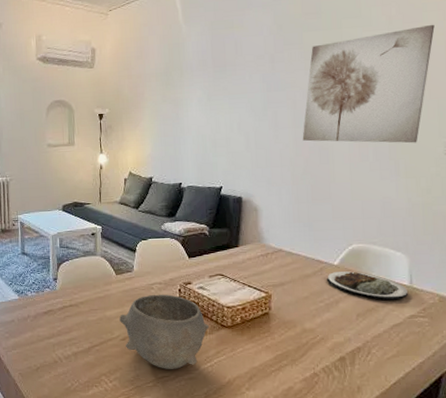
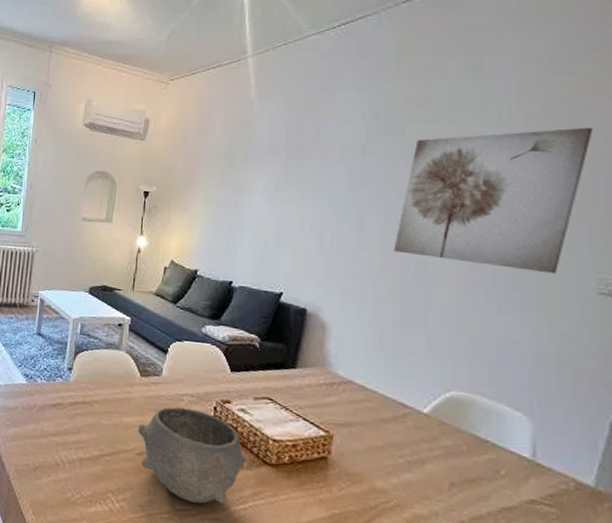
plate: present [327,271,408,301] -> none [411,421,527,476]

